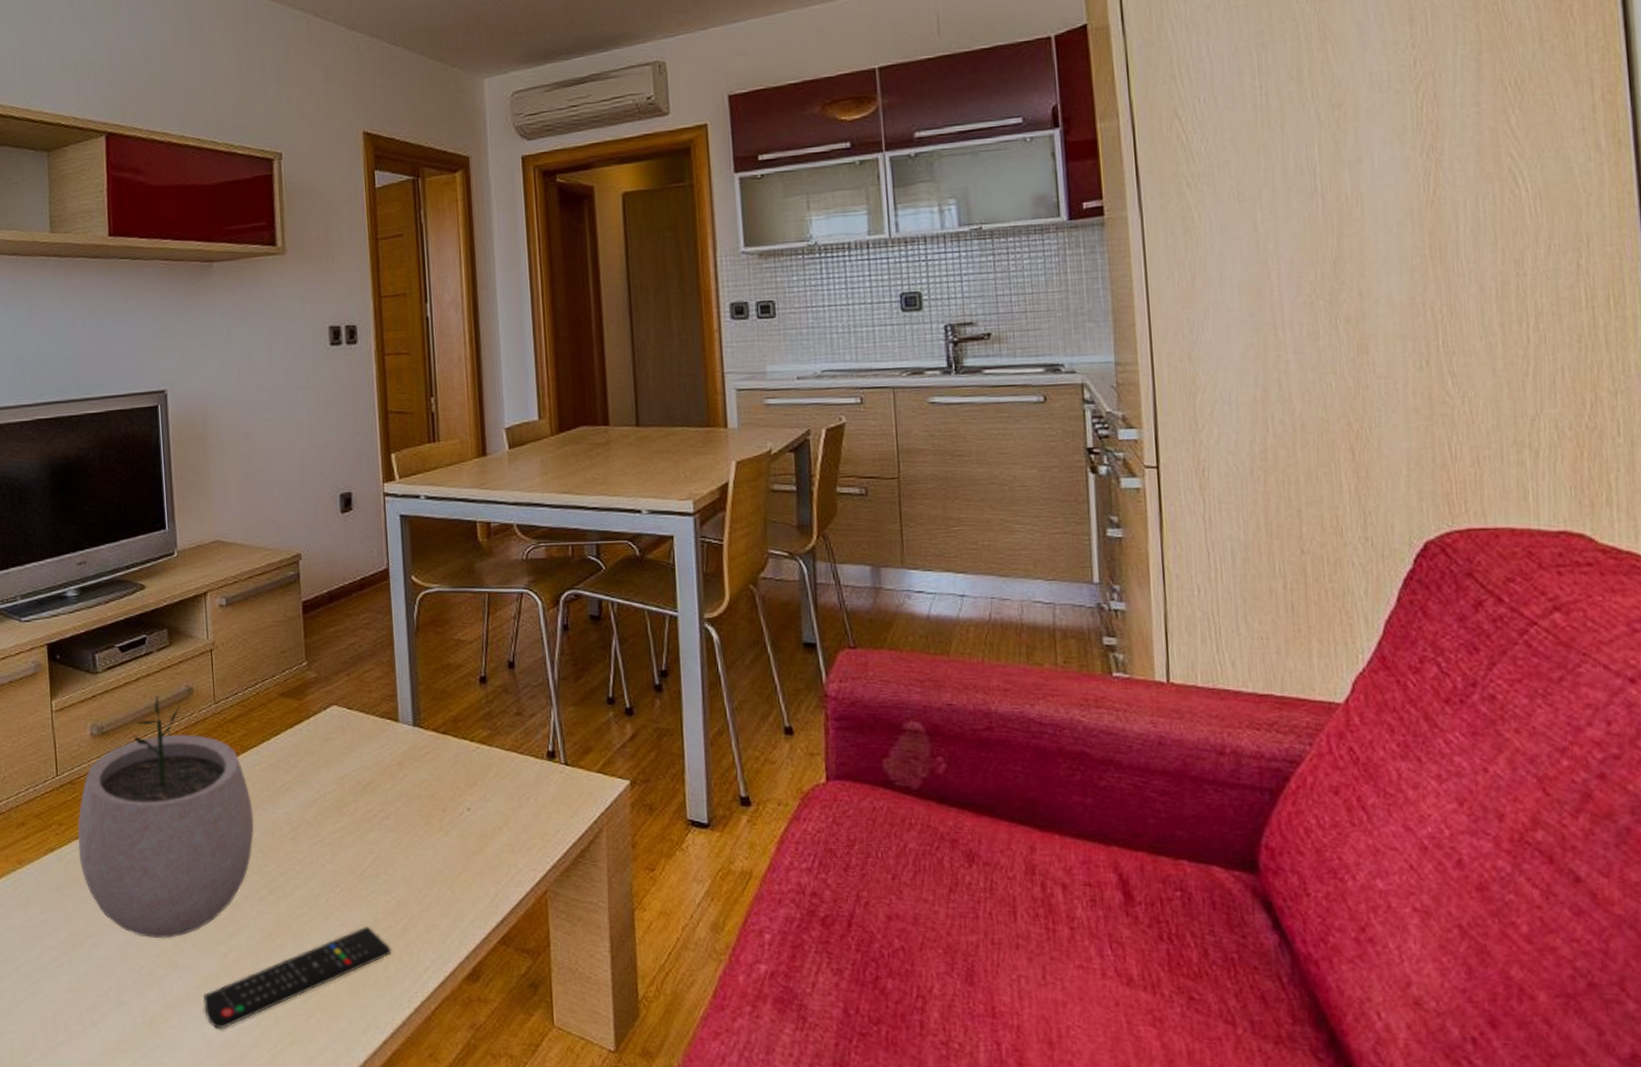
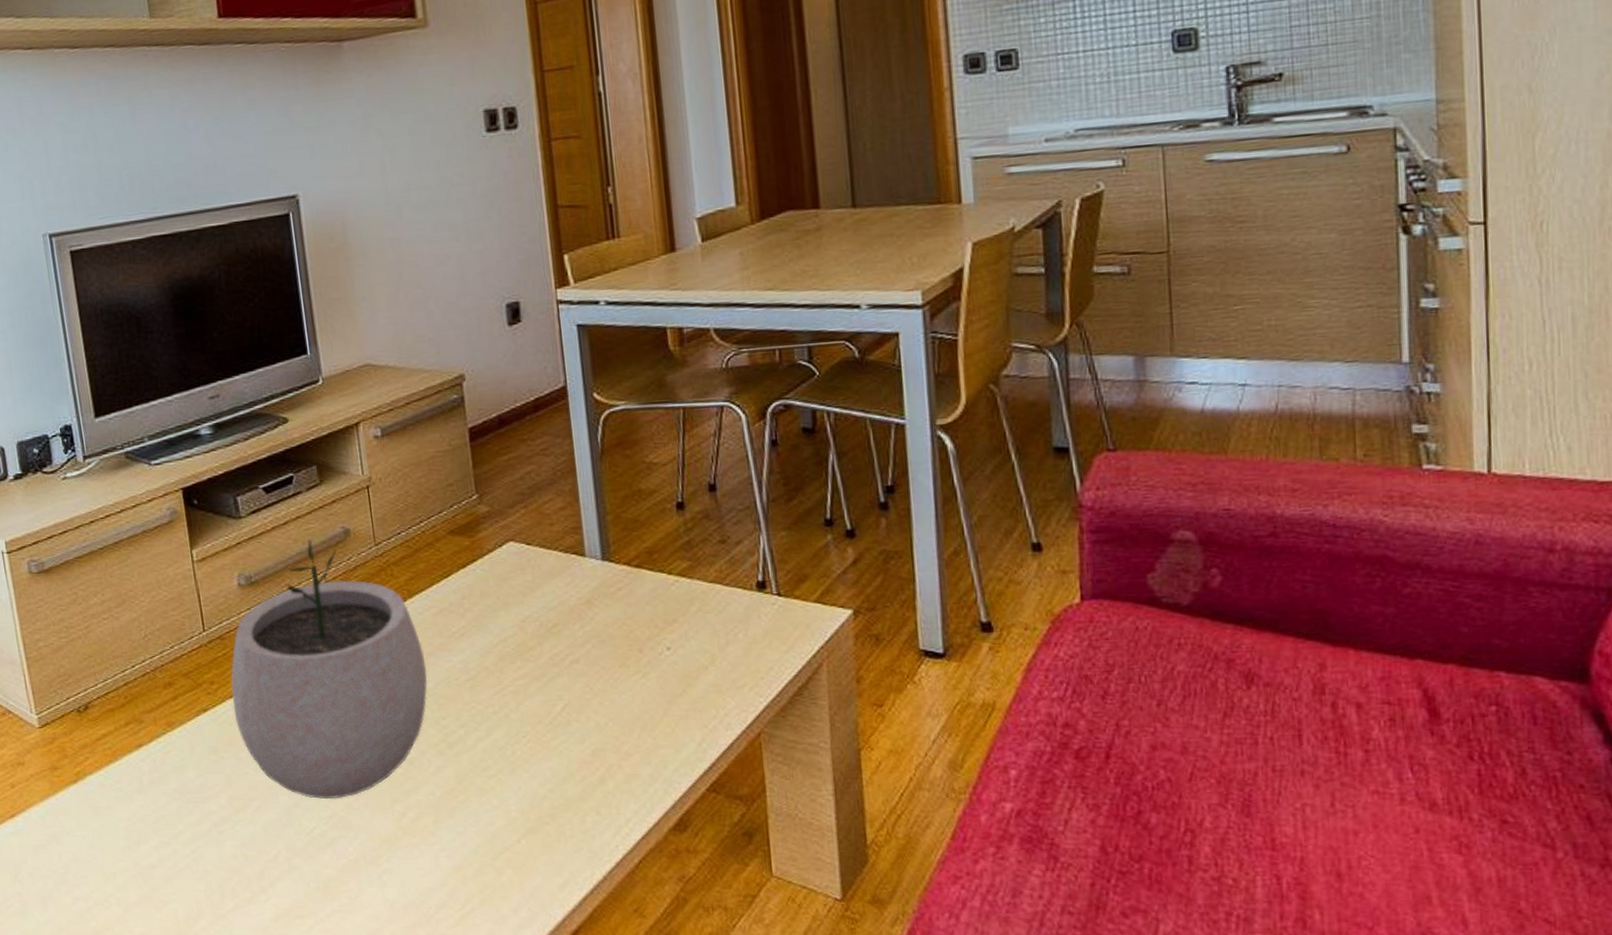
remote control: present [203,926,392,1029] -> none [382,778,588,891]

